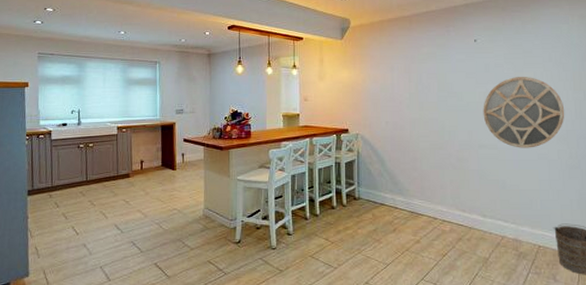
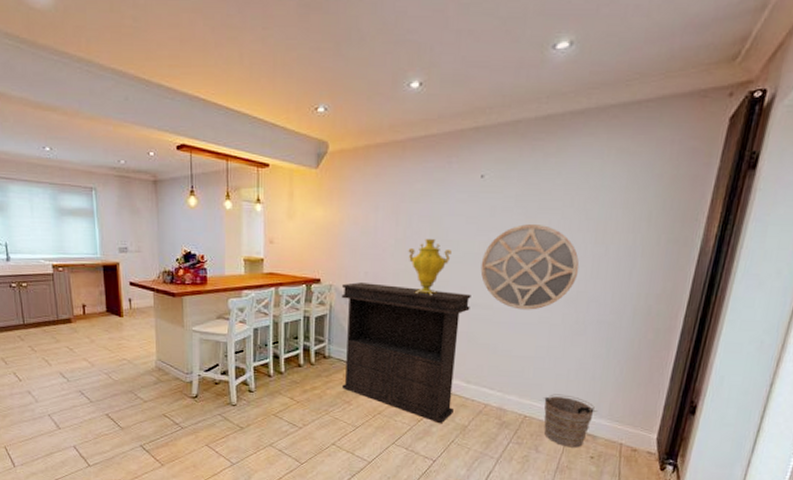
console table: none [367,131,478,258] -> present [342,282,471,424]
decorative urn: none [421,92,457,139] -> present [408,239,452,295]

